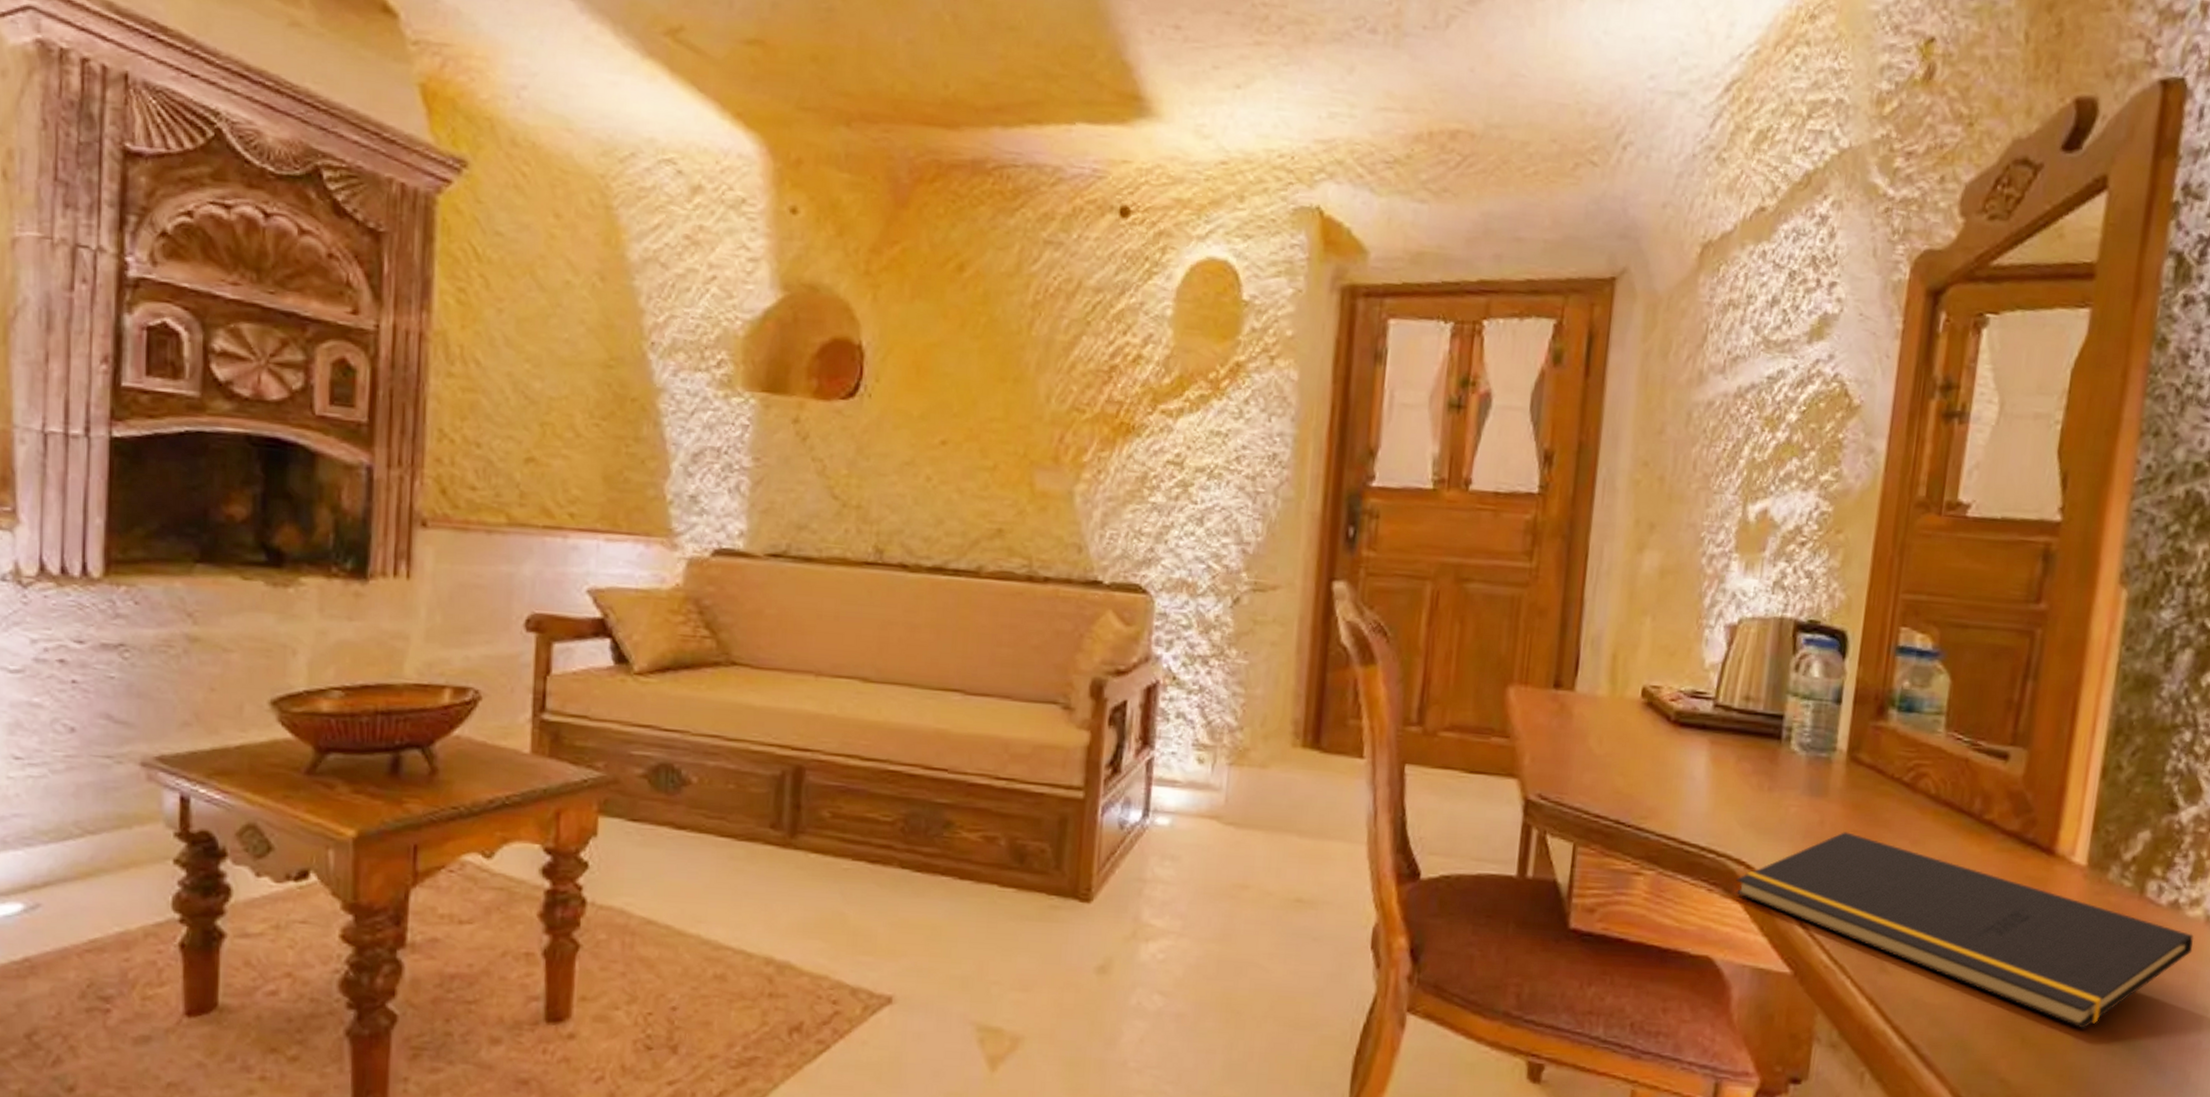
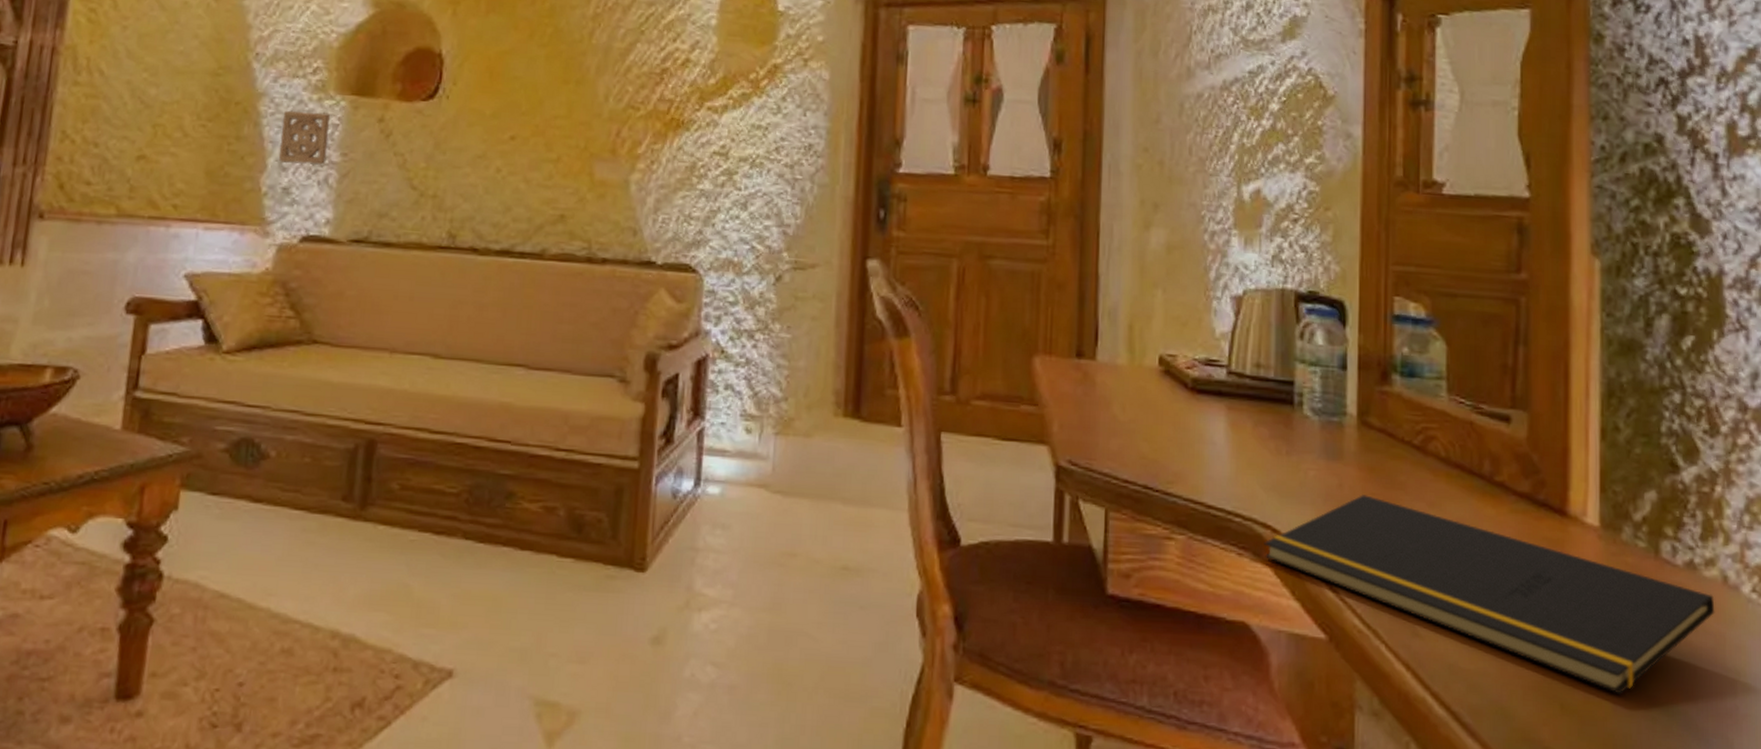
wall ornament: none [683,409,739,471] -> present [278,110,330,165]

